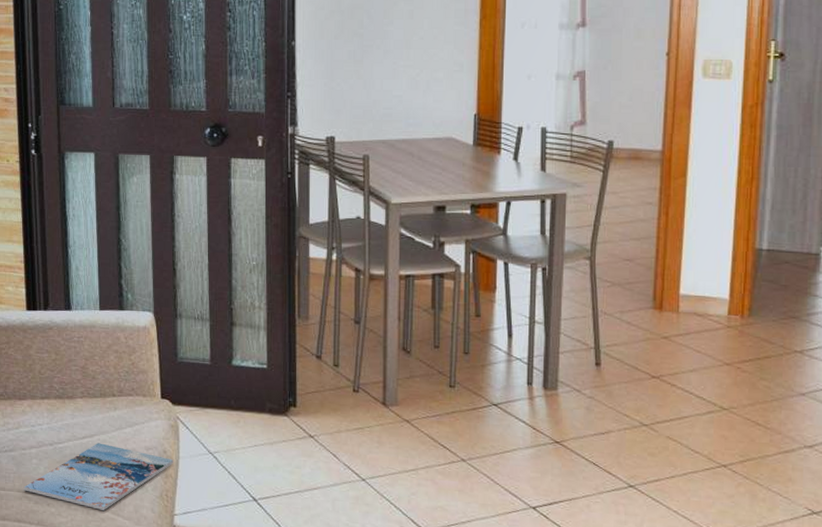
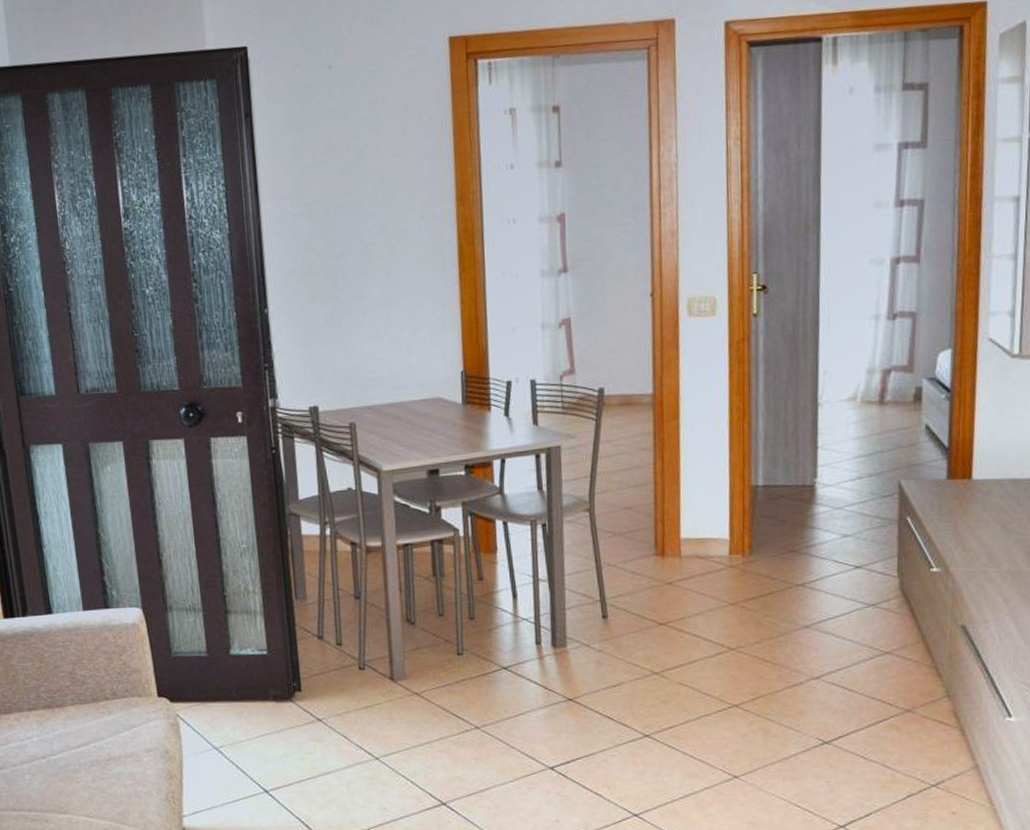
magazine: present [23,443,174,510] -> none [18,750,177,820]

